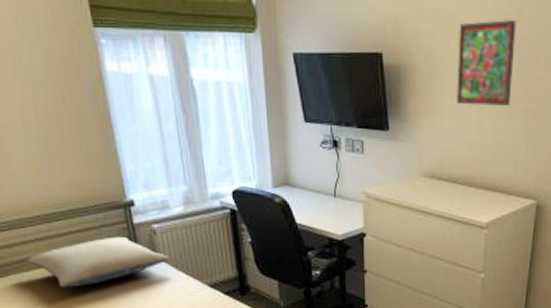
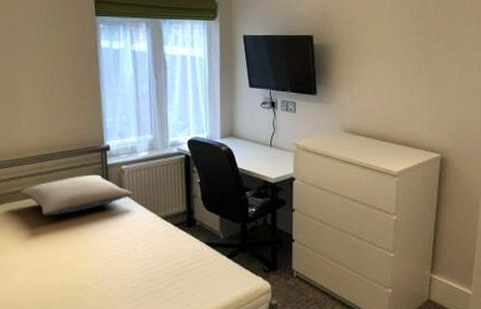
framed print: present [456,20,516,107] -> none [372,12,420,77]

